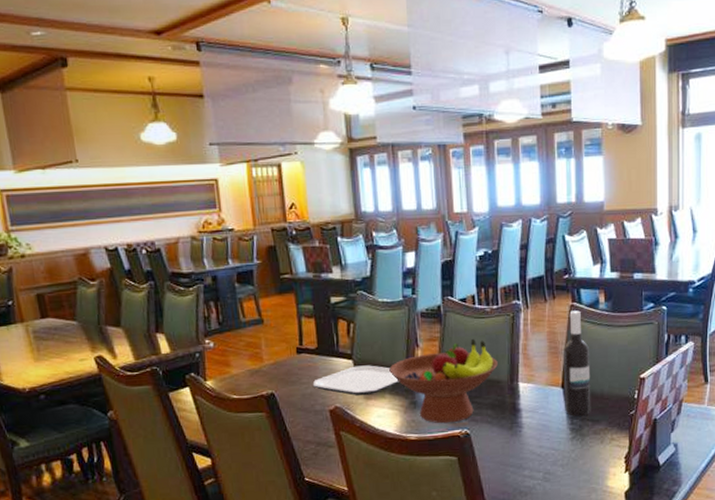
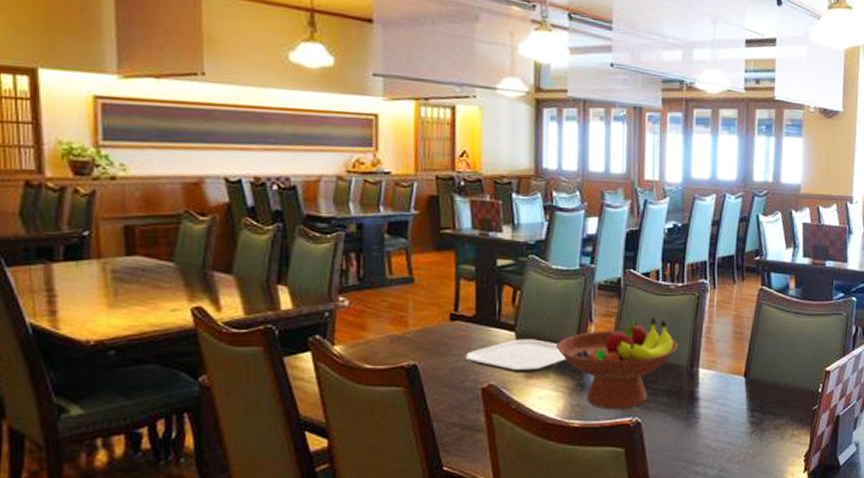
wine bottle: present [564,310,591,416] -> none [746,295,776,409]

